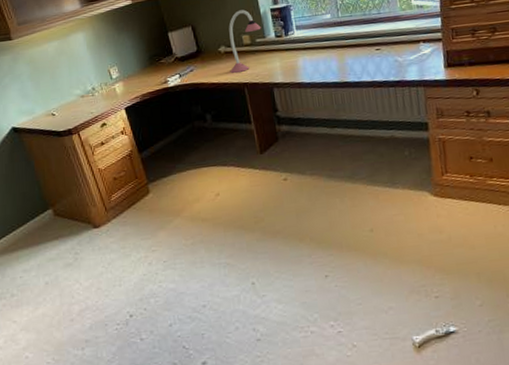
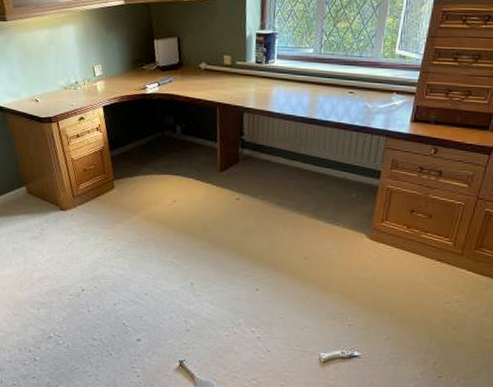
desk lamp: present [228,10,261,73] -> none [206,29,244,91]

